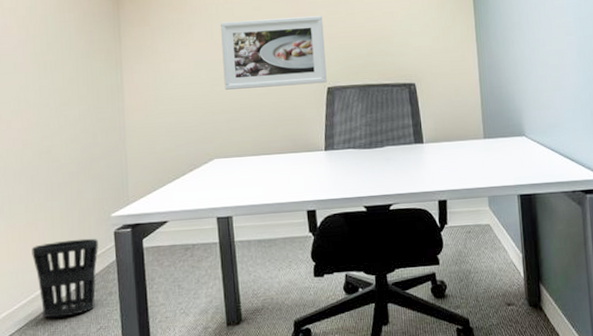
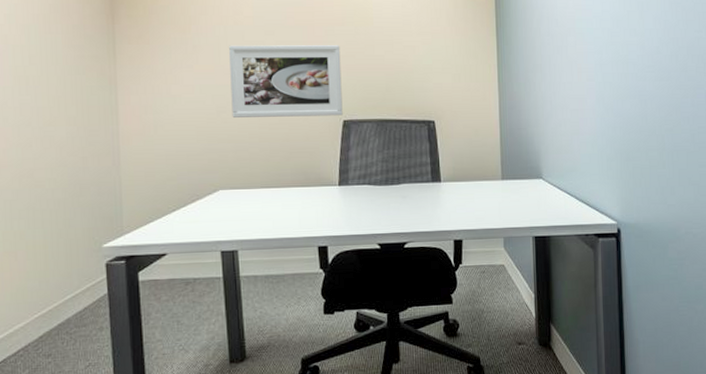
wastebasket: present [31,238,98,318] -> none [10,270,88,354]

